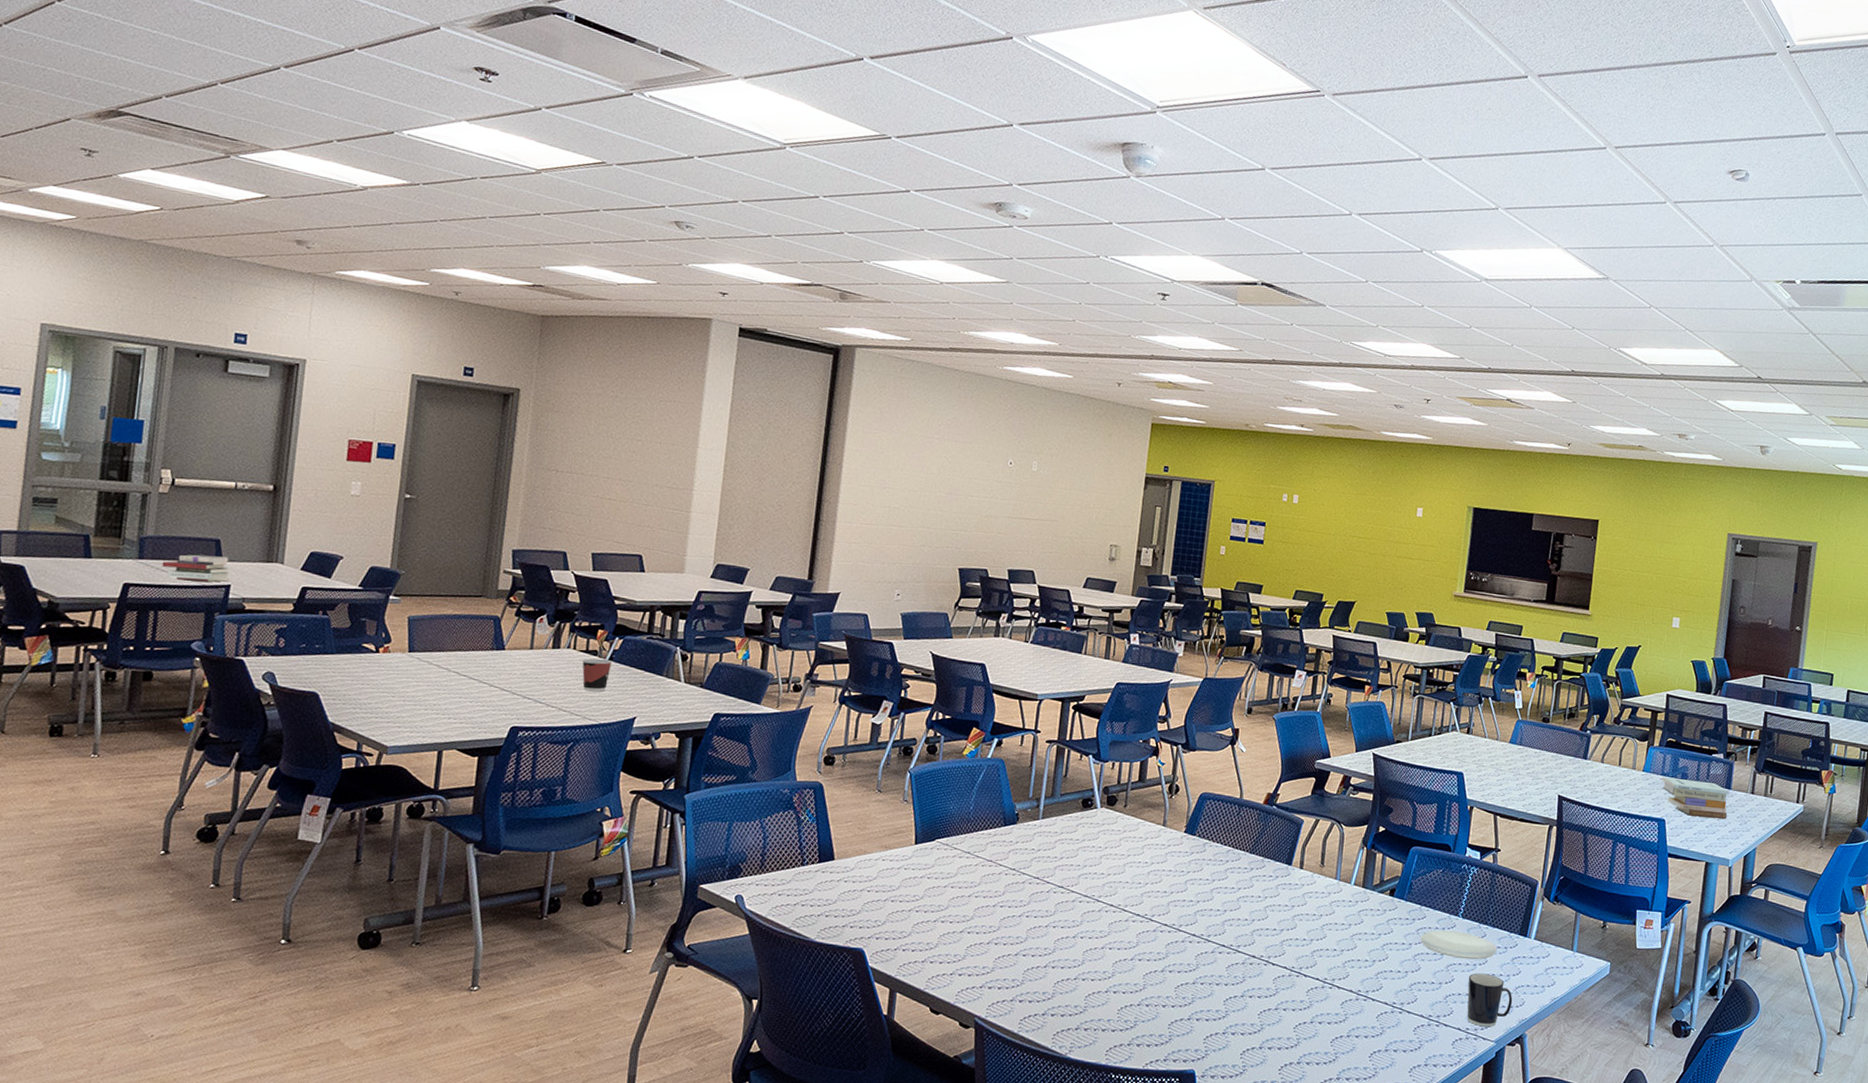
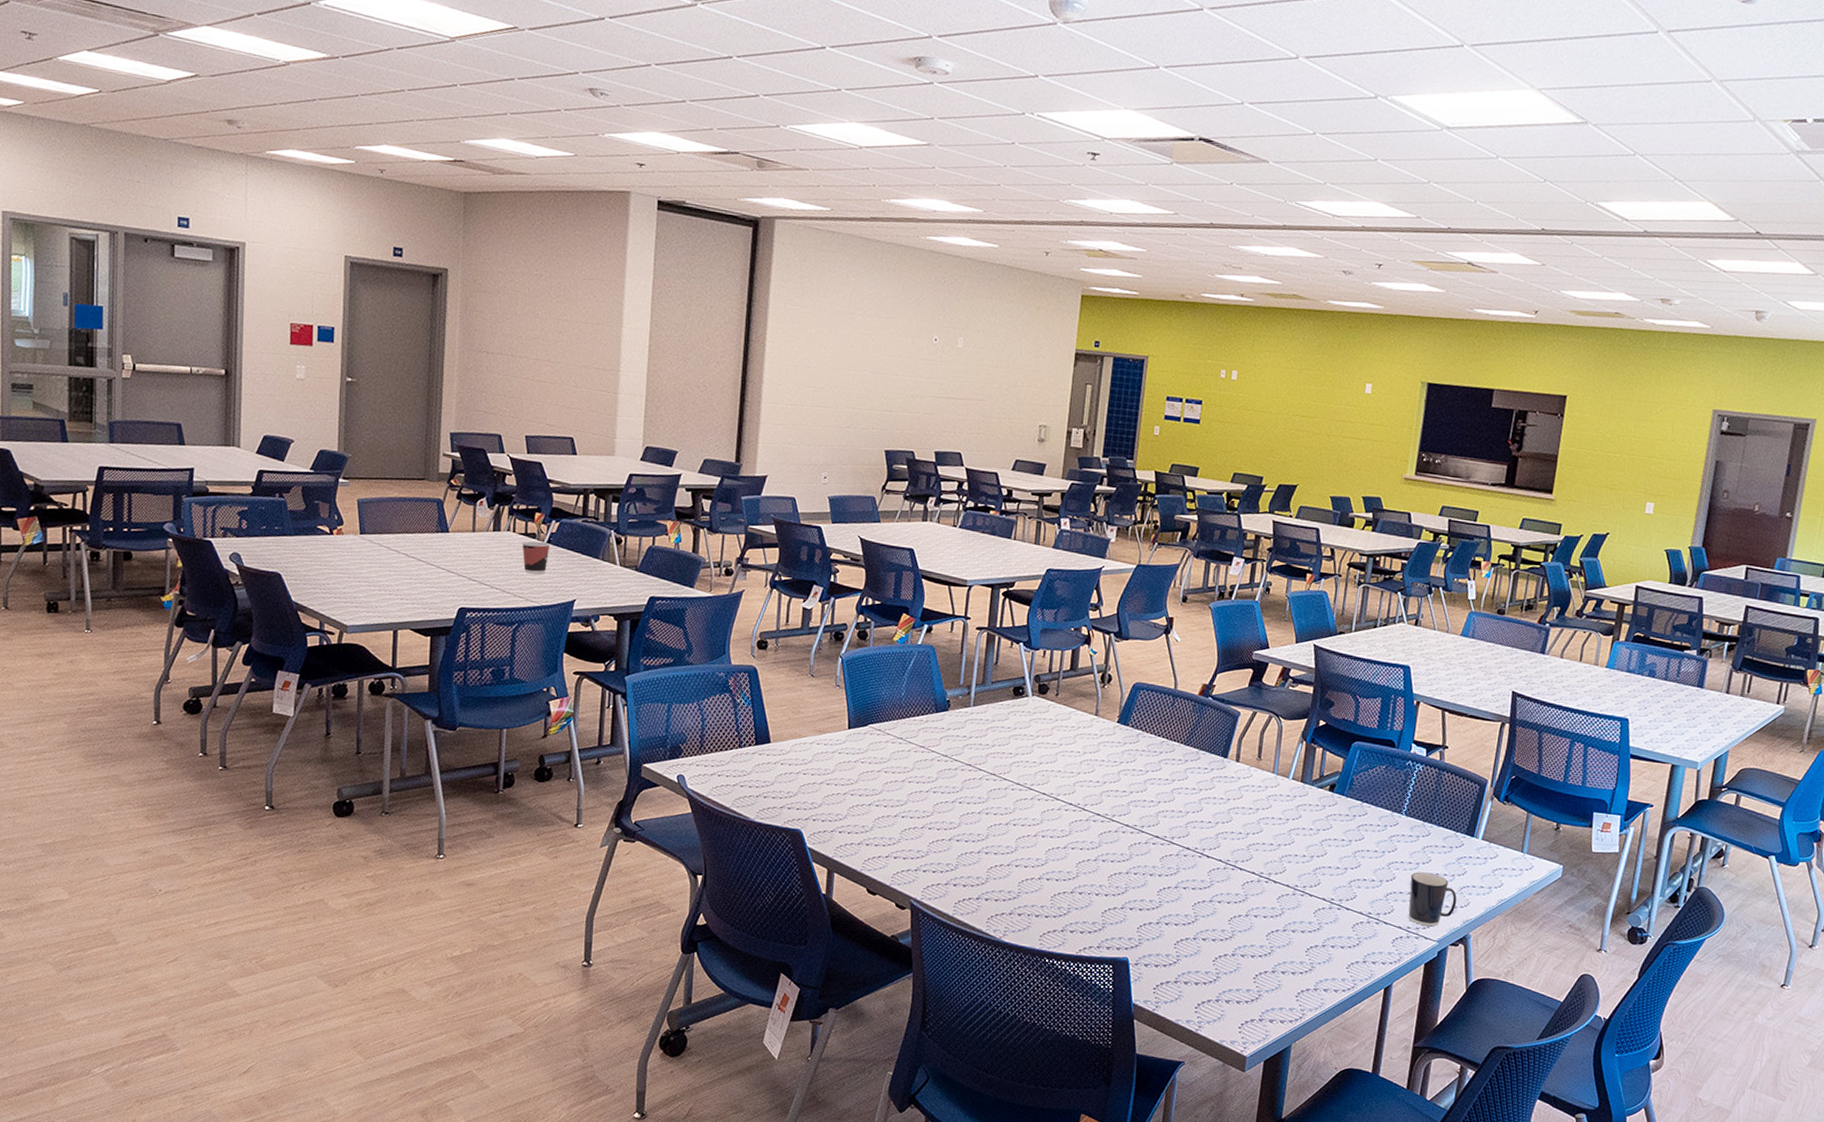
books: present [162,554,229,583] -> none [131,438,192,466]
plate: present [1420,930,1498,960] -> none [1361,827,1442,858]
books: present [1661,776,1730,819] -> none [1626,673,1702,719]

